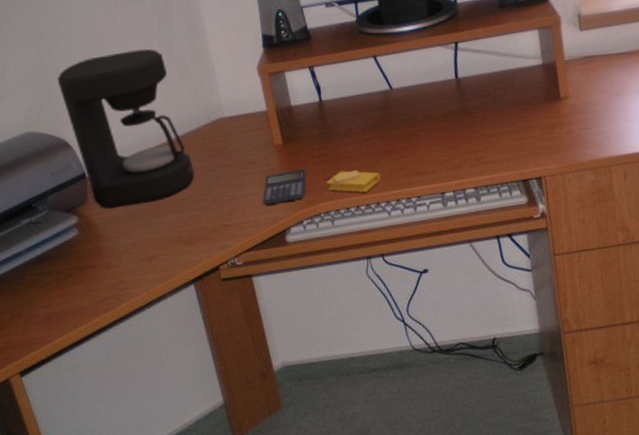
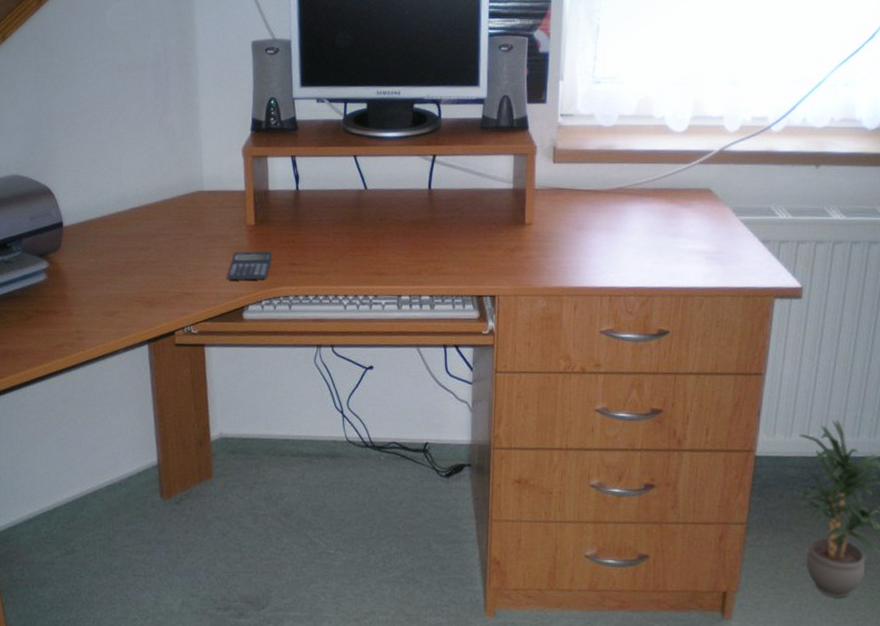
coffee maker: present [57,49,195,209] -> none [51,113,166,260]
sticky notes: present [326,169,381,193] -> none [290,259,343,284]

